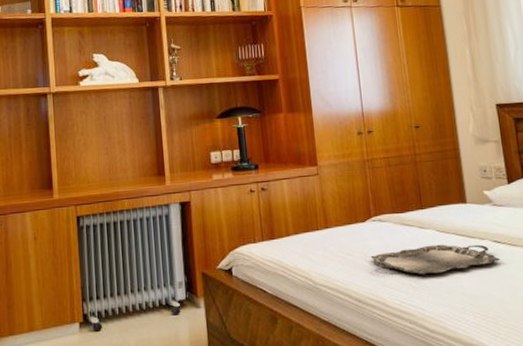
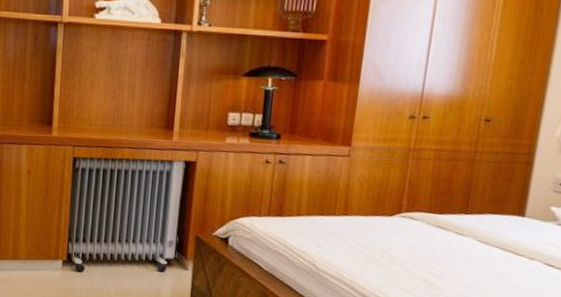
serving tray: present [370,244,500,275] -> none [389,252,547,288]

